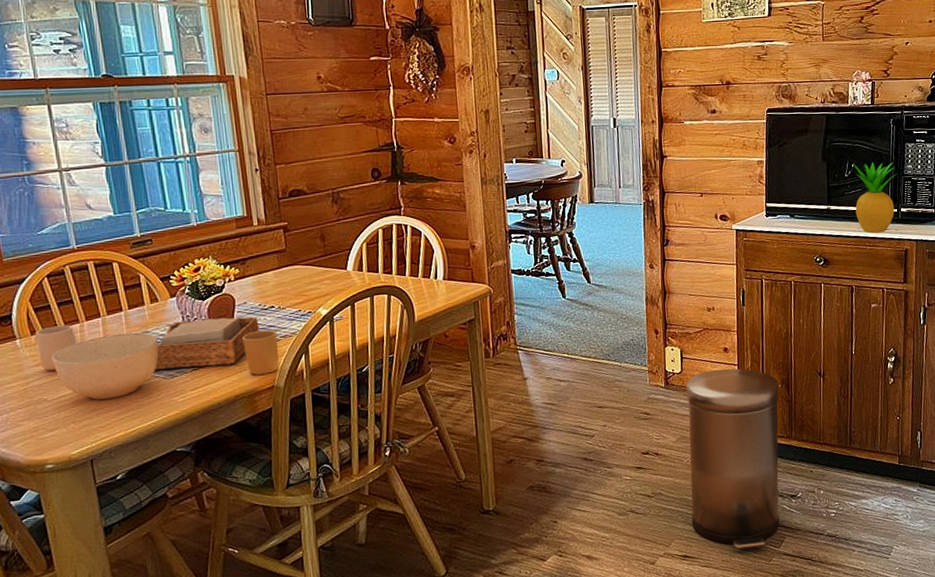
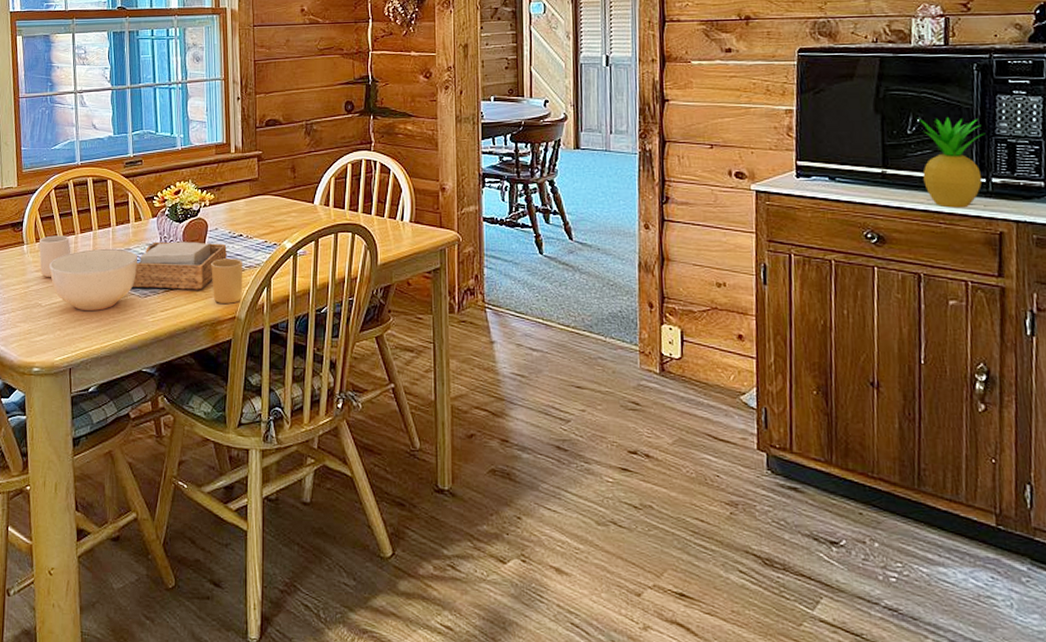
pedal bin: present [686,368,780,550] -> none [687,360,814,604]

